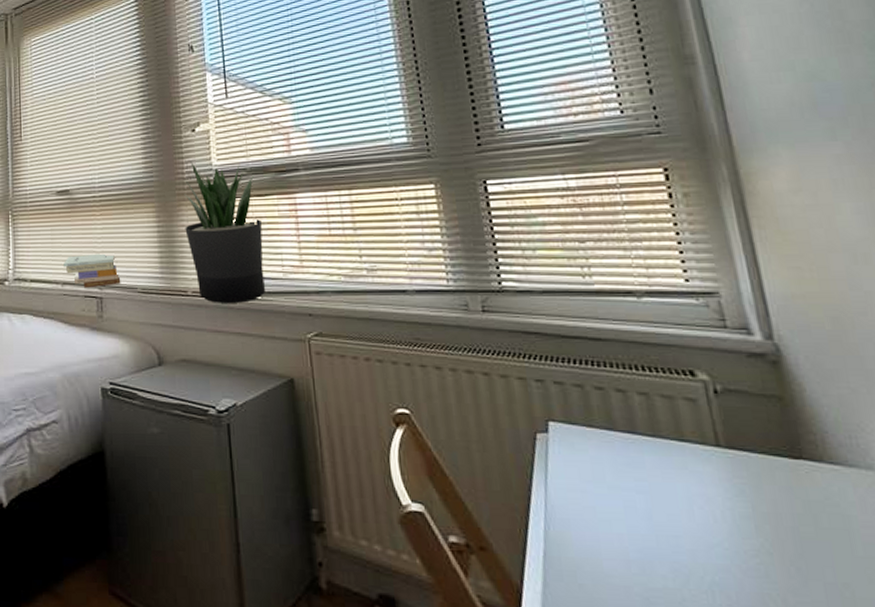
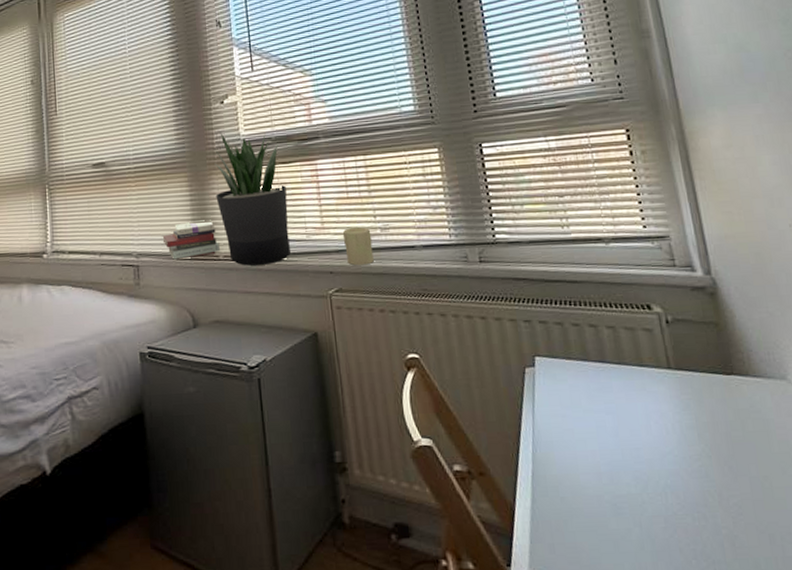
books: present [63,253,121,288] -> none [101,223,157,258]
books: none [127,253,188,293] -> present [162,220,220,260]
candle: none [323,267,359,309] -> present [342,227,374,266]

